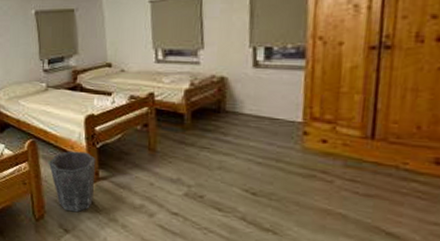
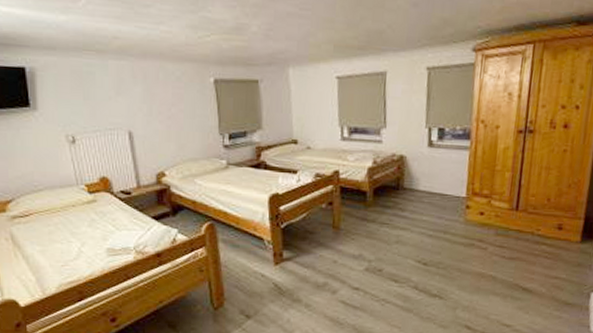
waste bin: present [49,150,96,213] -> none [229,232,280,297]

